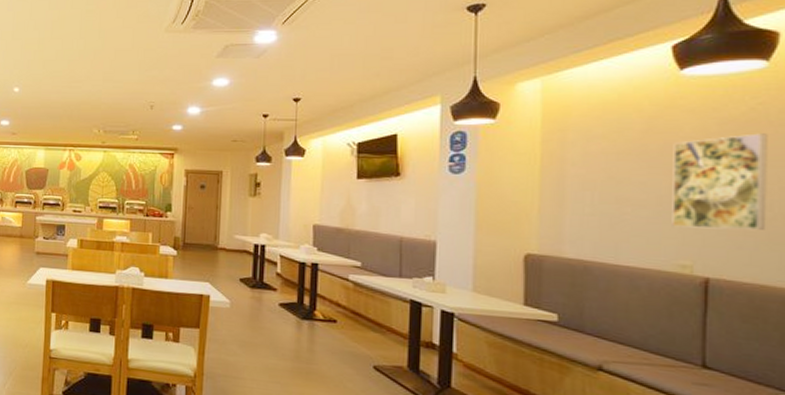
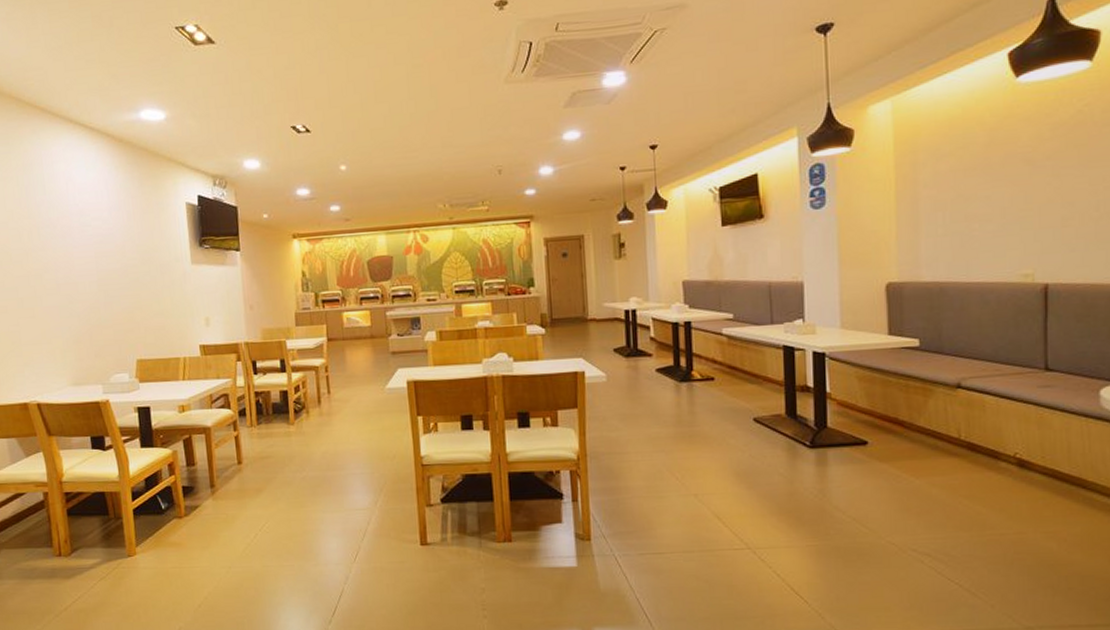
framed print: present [672,133,768,230] -> none [1013,134,1094,238]

